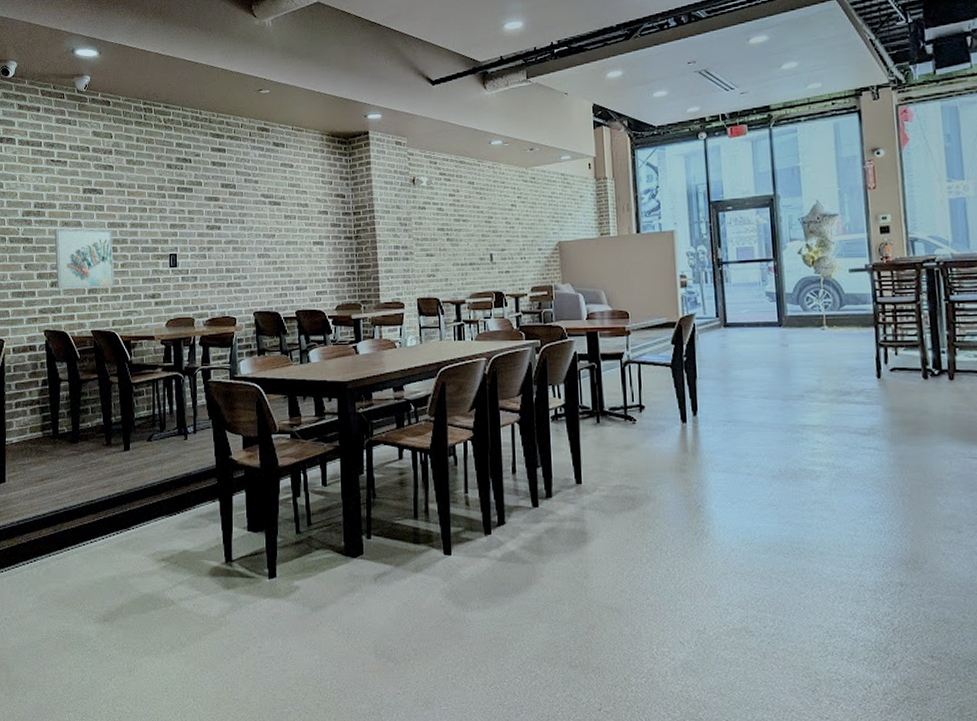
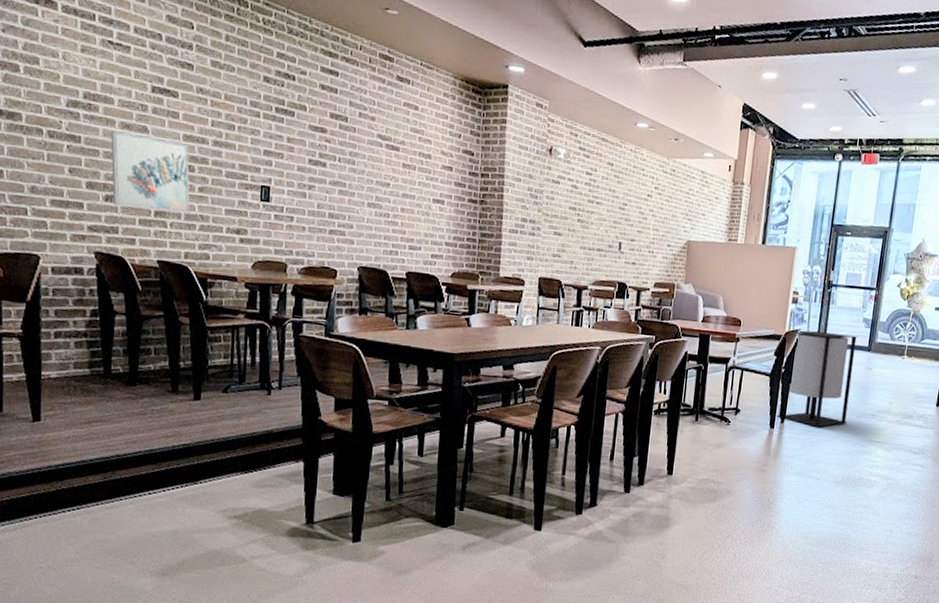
trash can: none [687,312,772,416] -> present [777,330,858,427]

